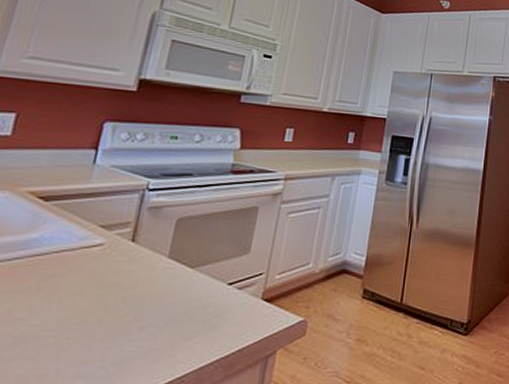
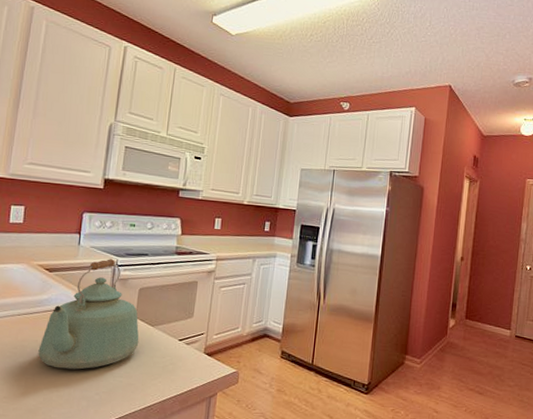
kettle: none [13,181,173,336] -> present [38,259,139,370]

